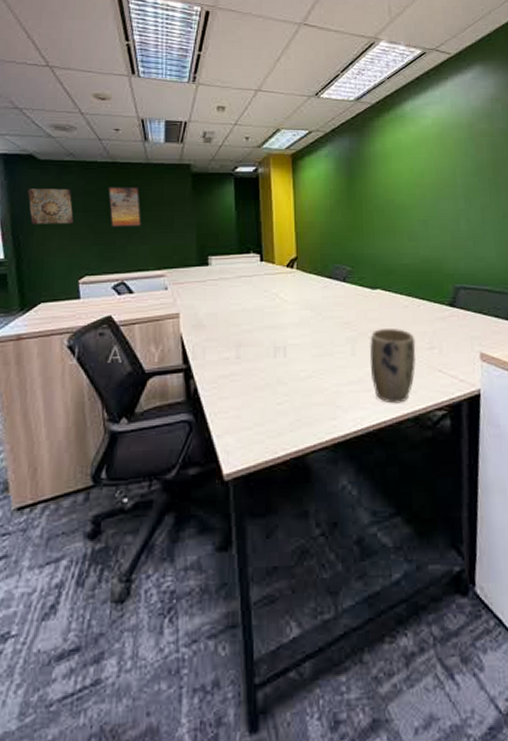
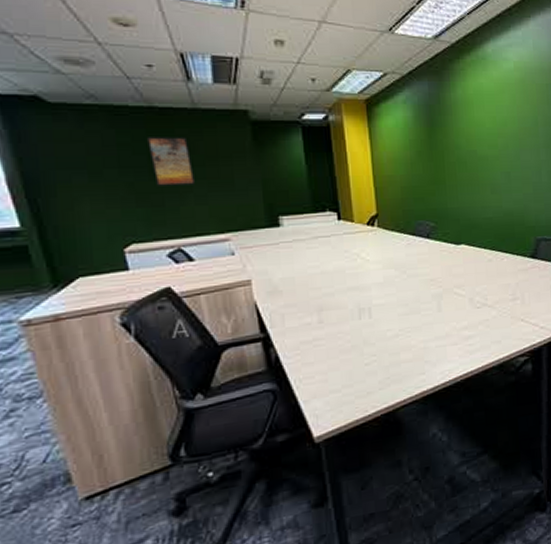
wall art: present [28,188,74,224] -> none [39,139,107,184]
plant pot: present [369,329,416,404] -> none [454,282,500,354]

